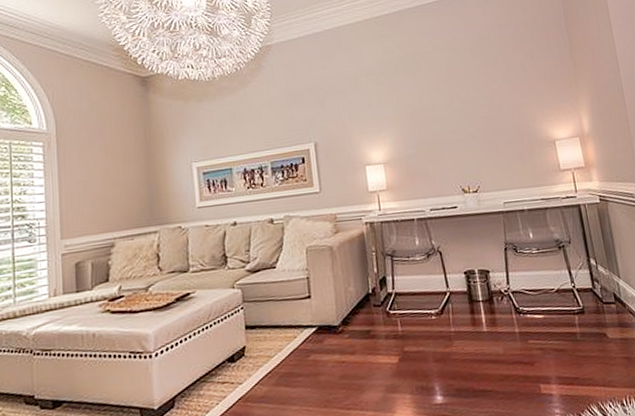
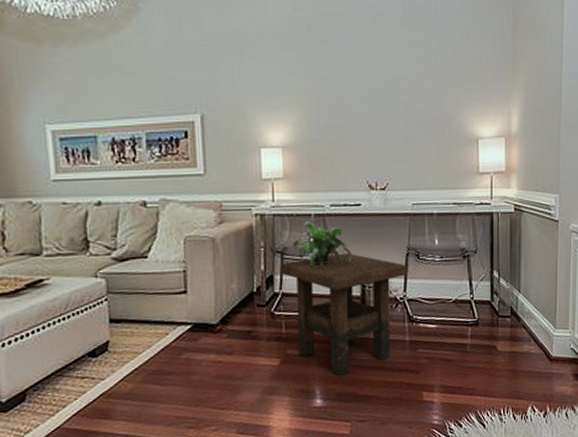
side table: none [390,251,507,371] -> present [280,253,406,376]
potted plant: none [400,225,455,265] -> present [293,221,352,265]

